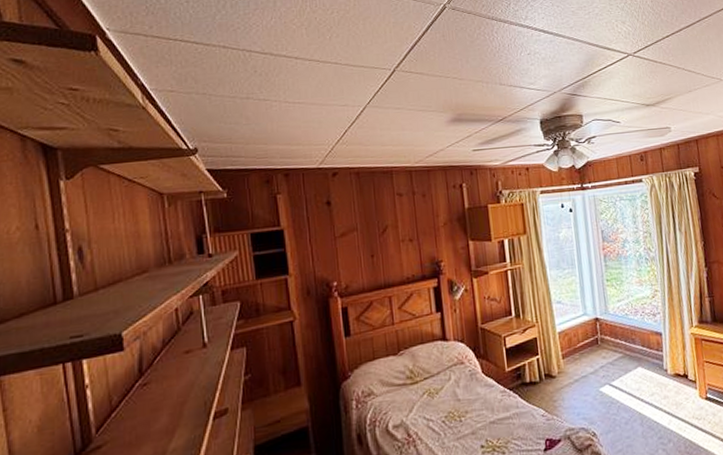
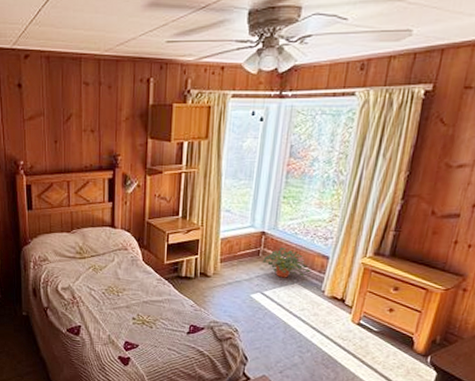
potted plant: none [602,330,650,364] -> present [262,247,311,278]

